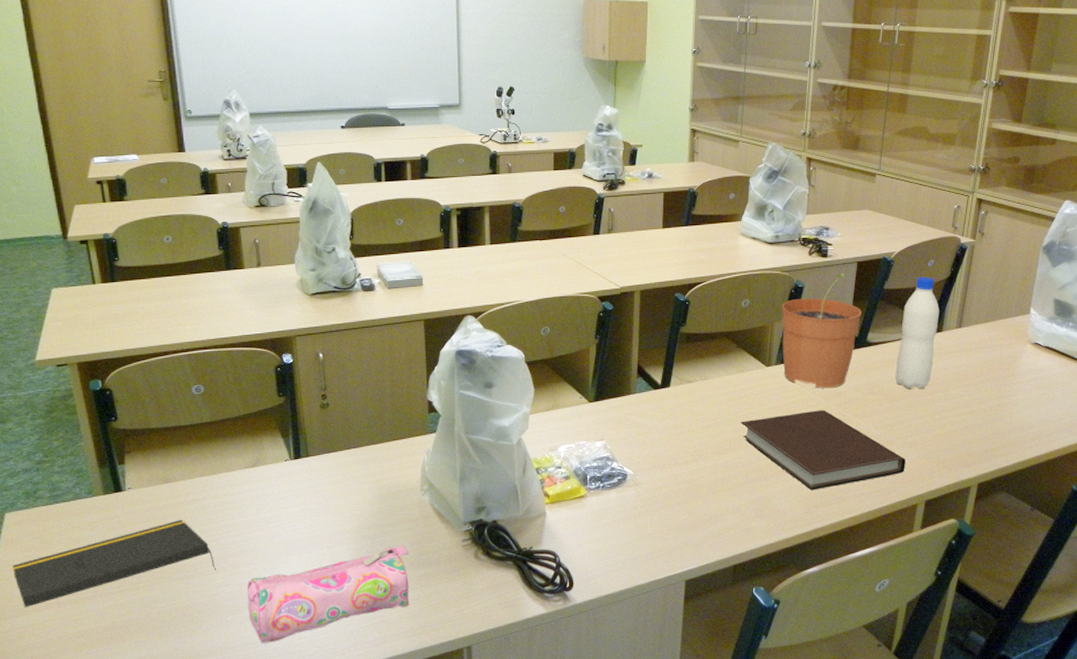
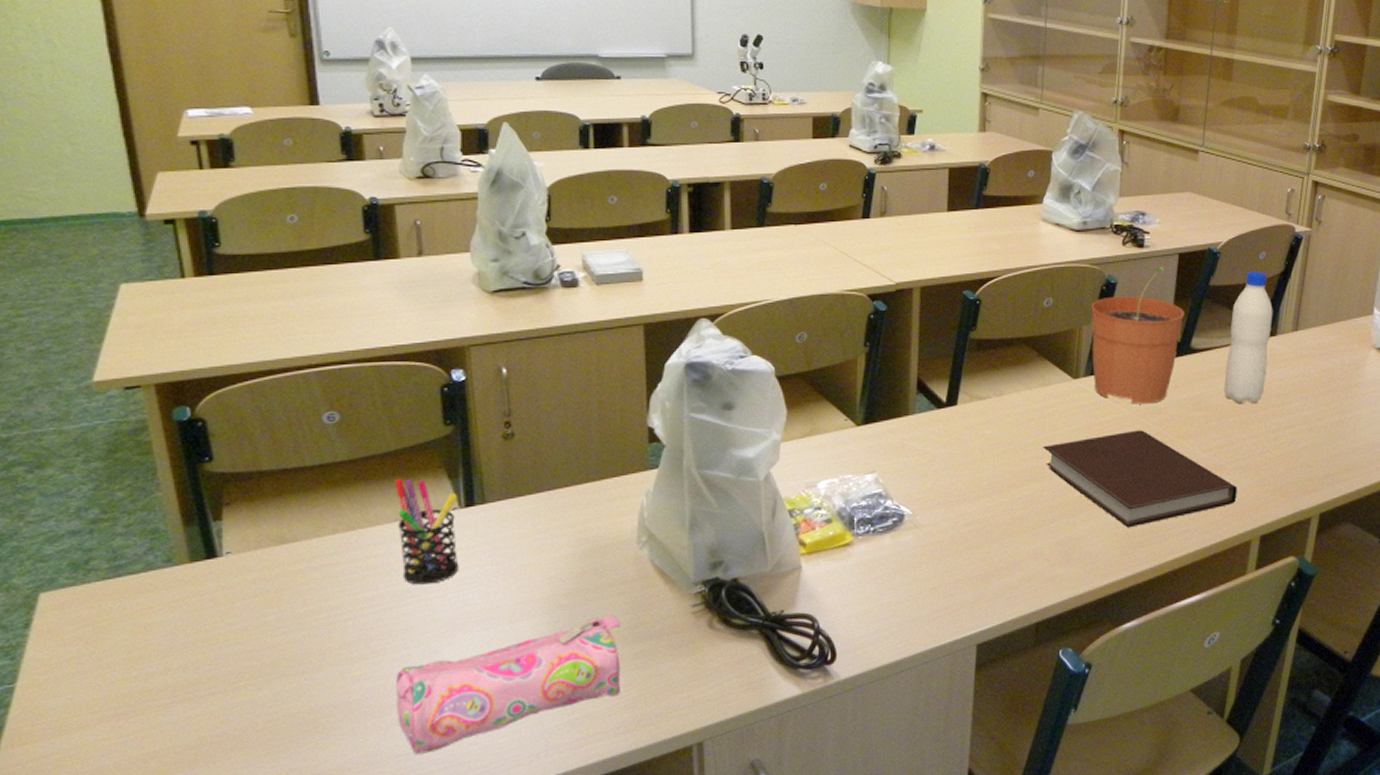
notepad: present [12,519,216,608] -> none [48,592,352,725]
pen holder: none [243,436,291,517] -> present [394,478,459,585]

